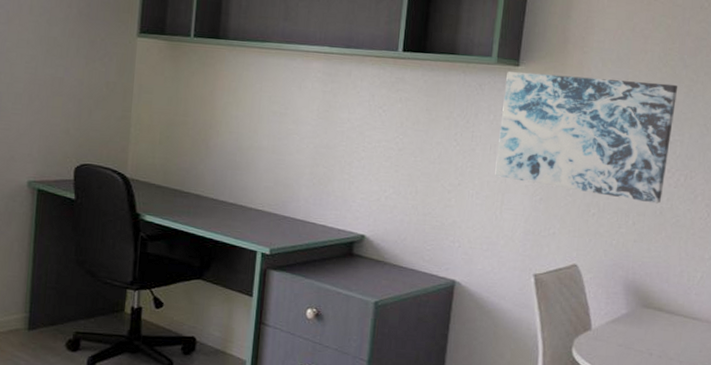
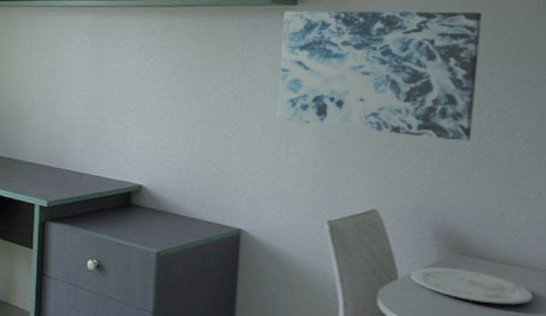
plate: none [602,318,702,353] -> present [410,267,533,305]

